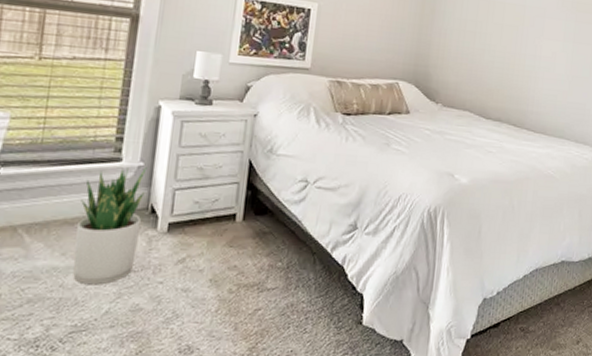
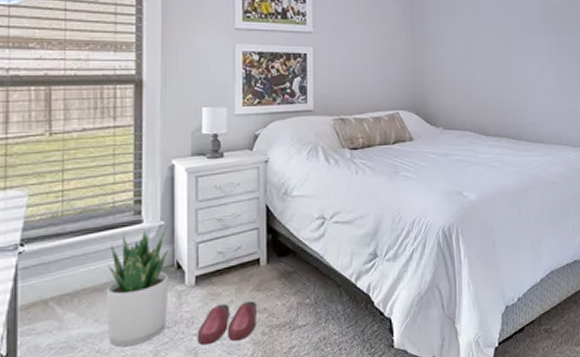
slippers: none [162,255,227,295] -> present [197,301,257,346]

